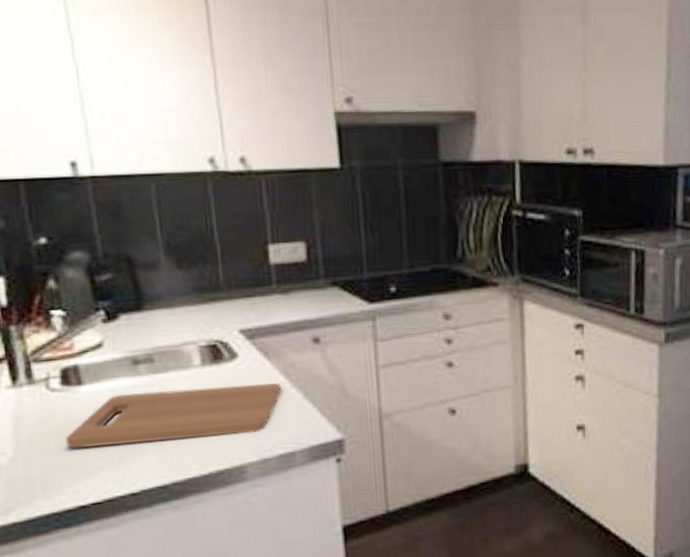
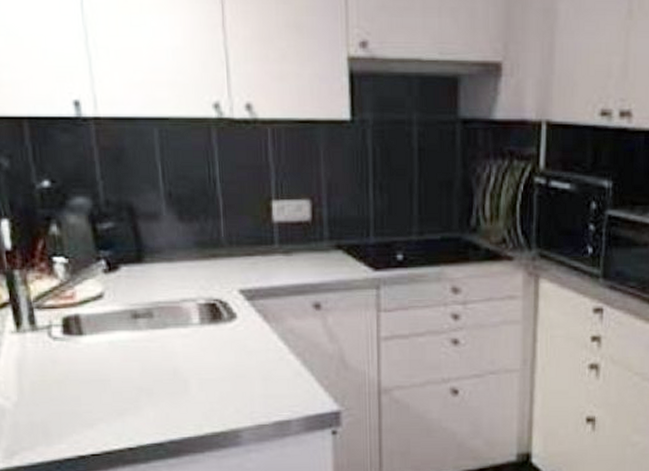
cutting board: present [66,383,282,449] -> none [67,347,280,400]

